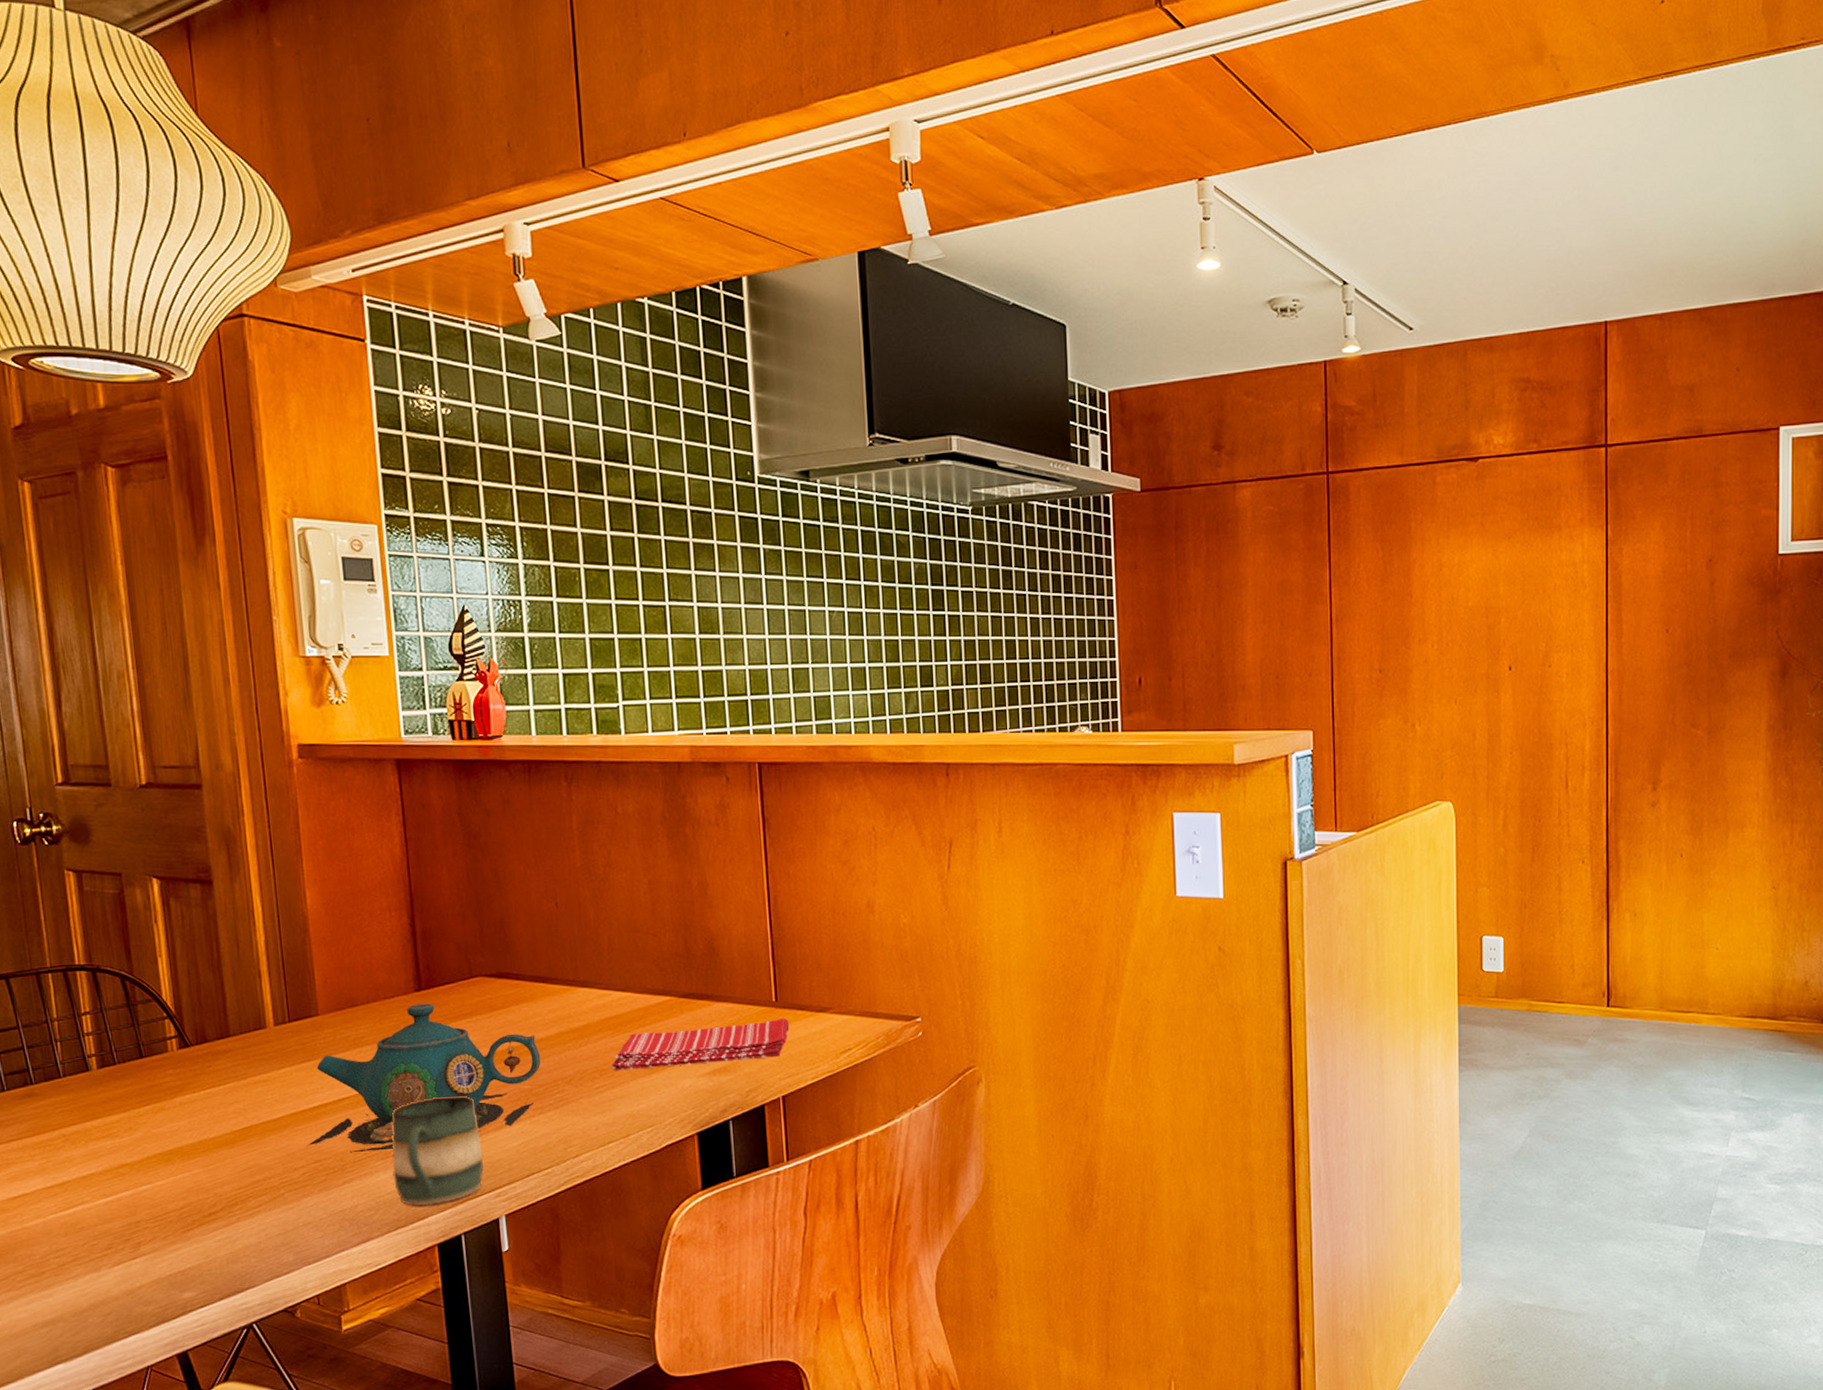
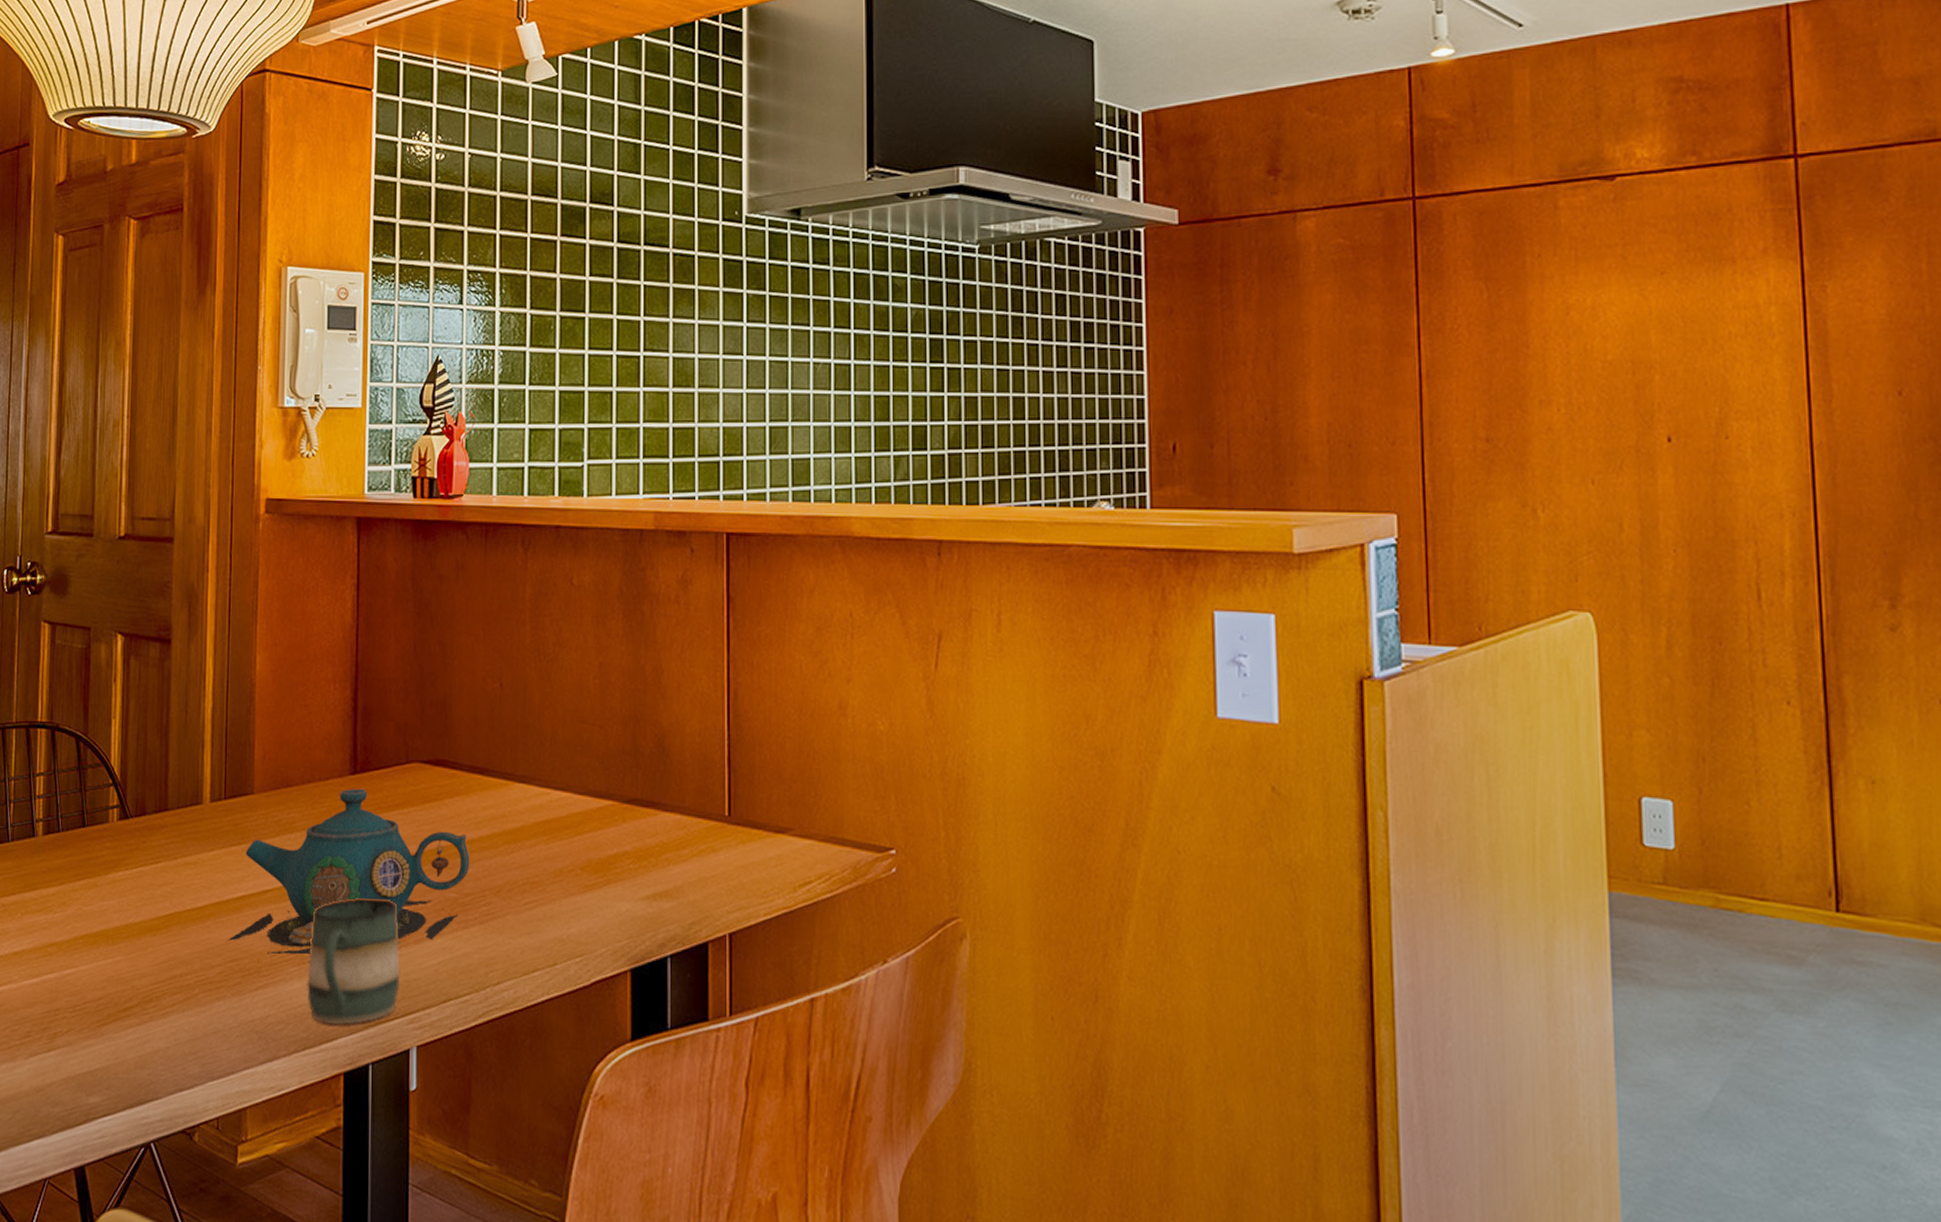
dish towel: present [611,1017,789,1070] -> none [543,836,742,885]

